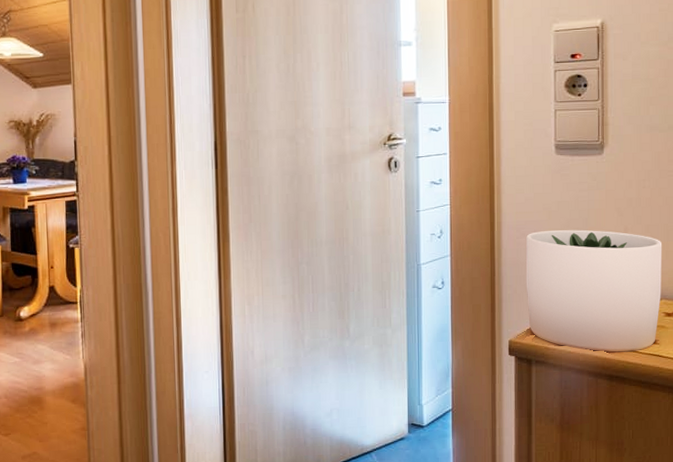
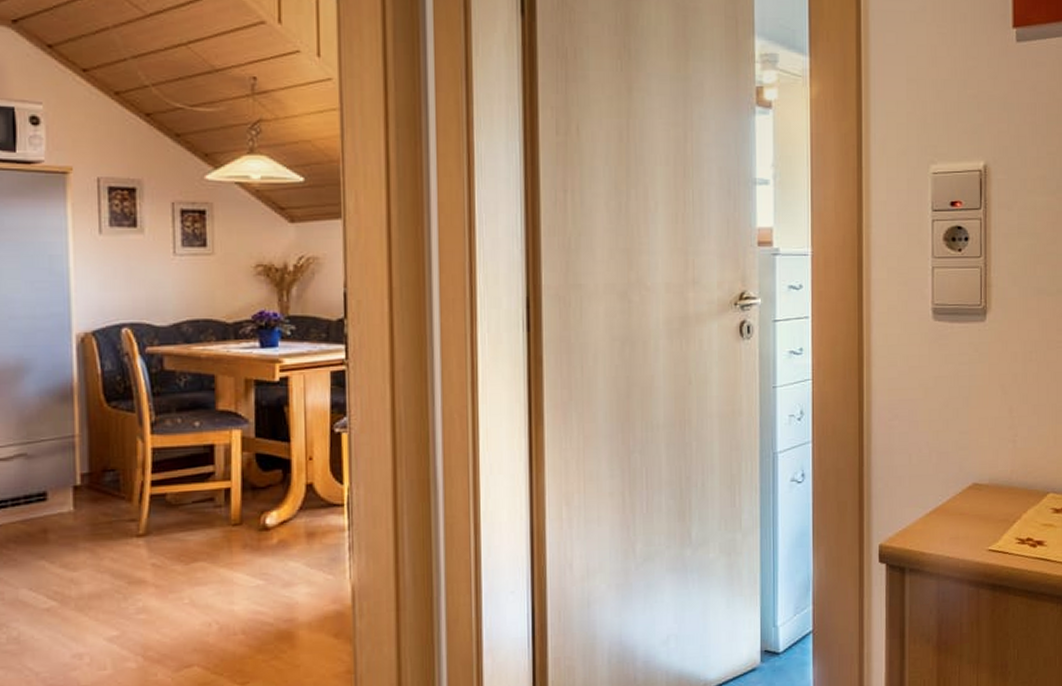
planter: present [525,229,662,353] -> none [898,410,1050,557]

